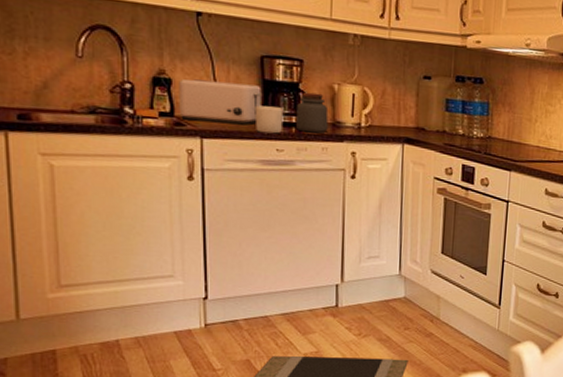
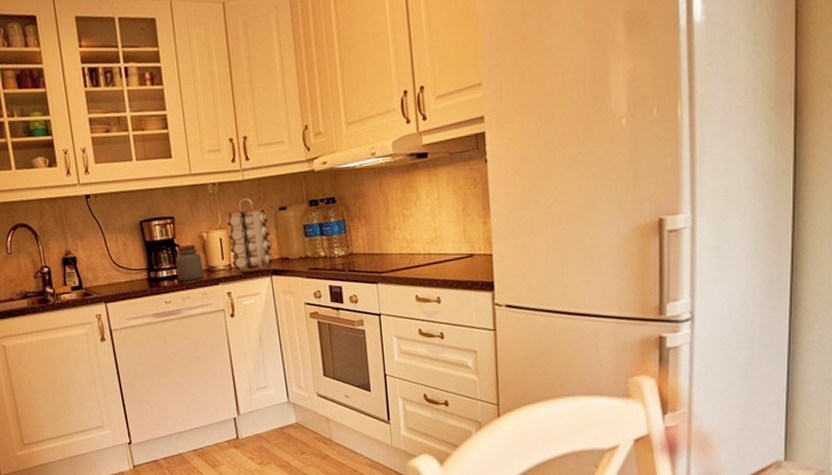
toaster: present [179,79,262,126] -> none [82,248,147,290]
mug: present [254,105,284,134] -> none [142,263,168,290]
spice rack: none [361,58,411,138] -> present [224,198,275,274]

